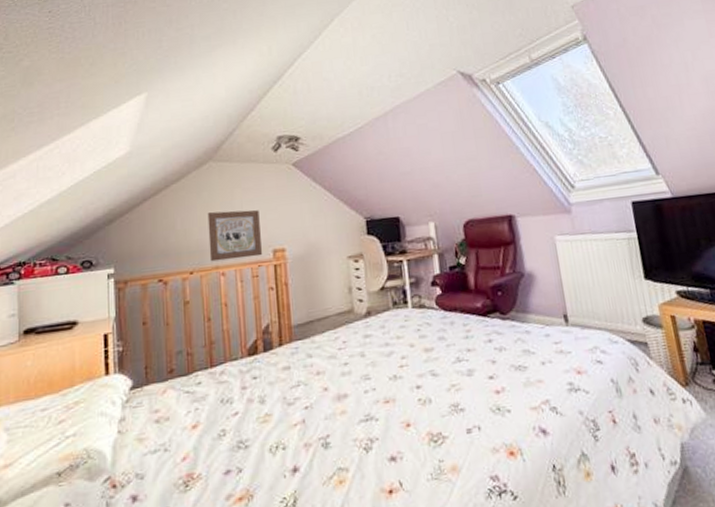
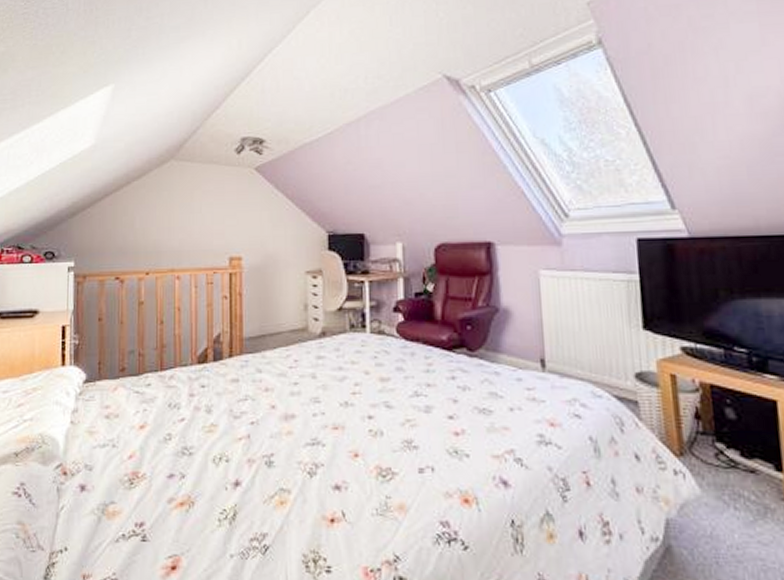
wall art: present [207,210,262,262] -> none [166,213,218,264]

